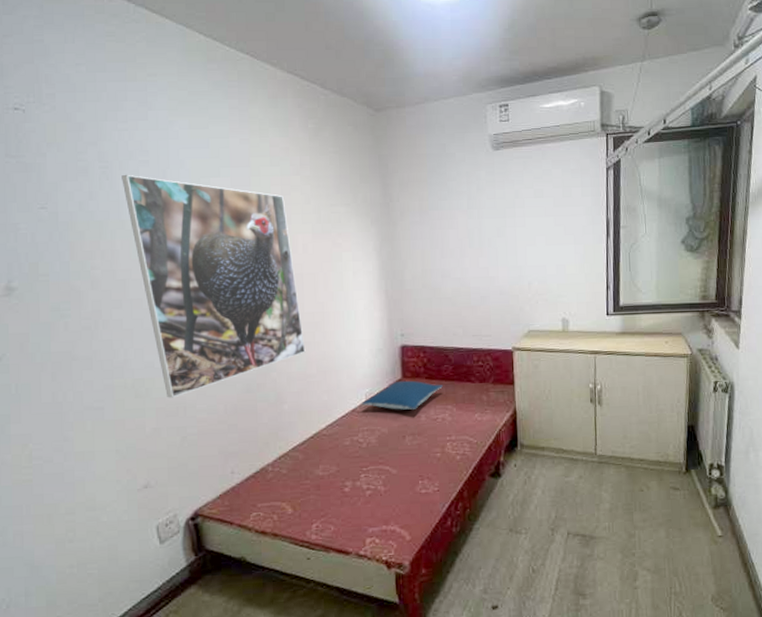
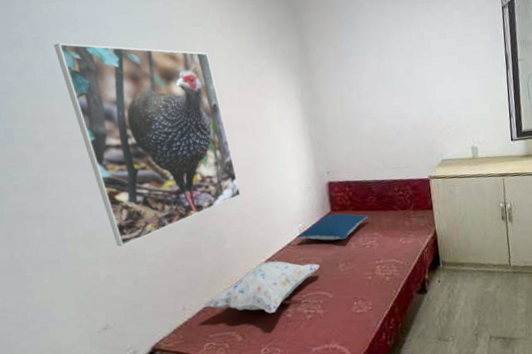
decorative pillow: none [254,427,384,485] -> present [204,261,320,313]

